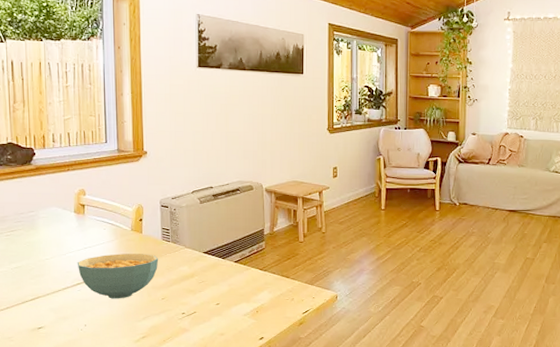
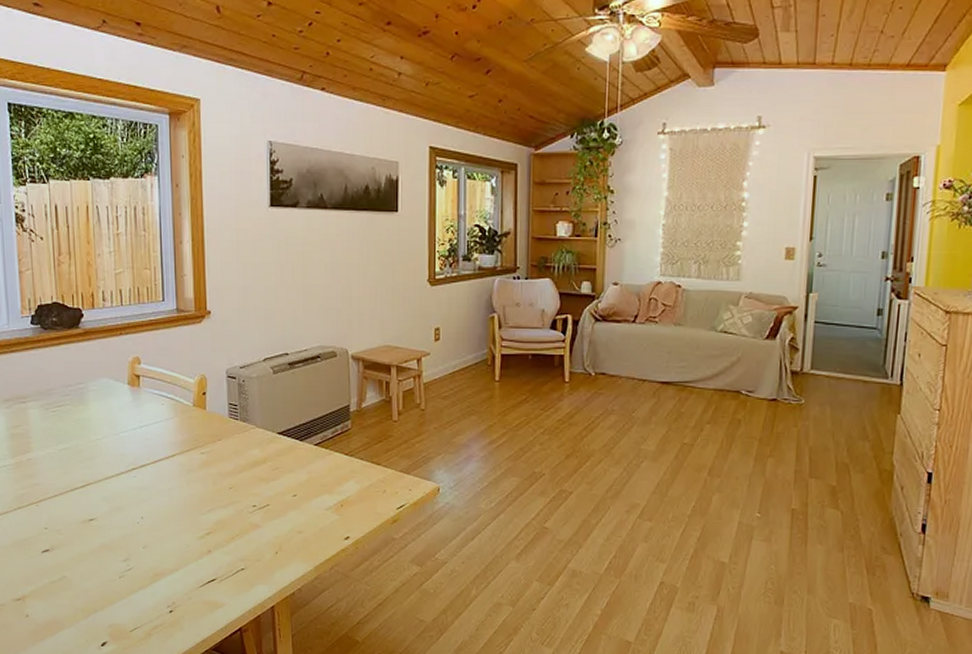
cereal bowl: present [77,254,159,299] -> none [131,433,226,488]

